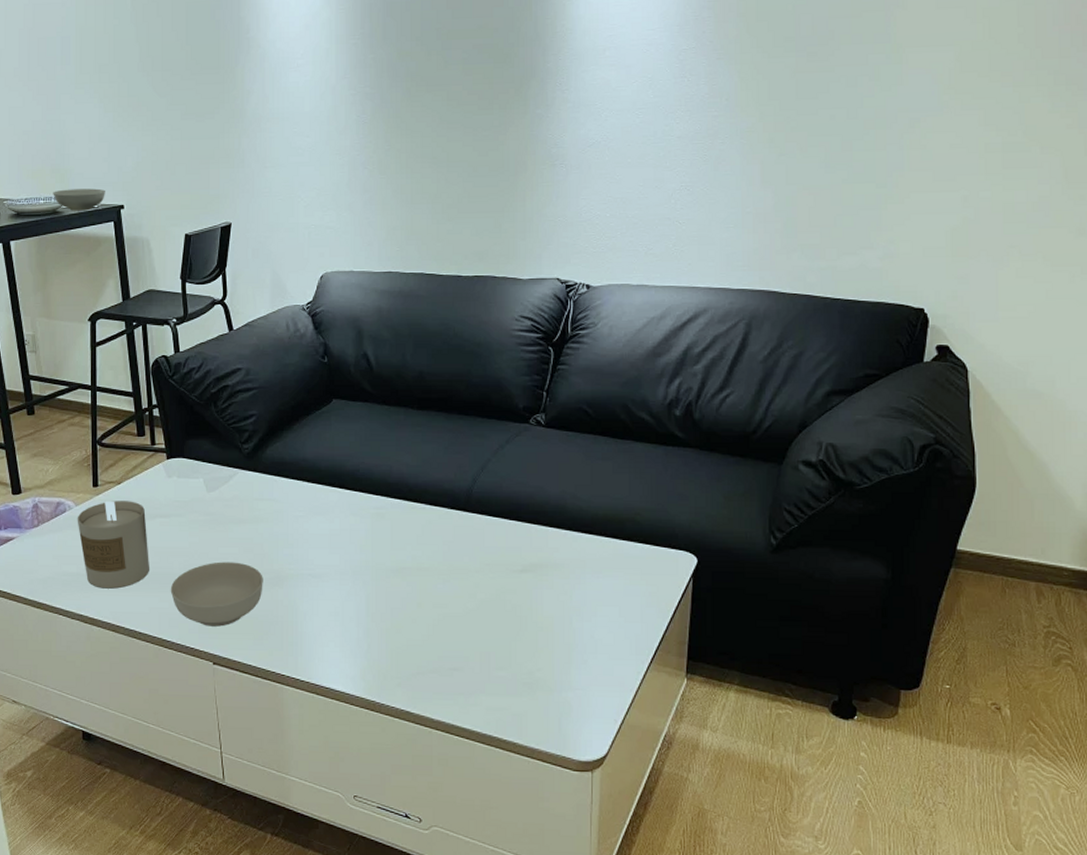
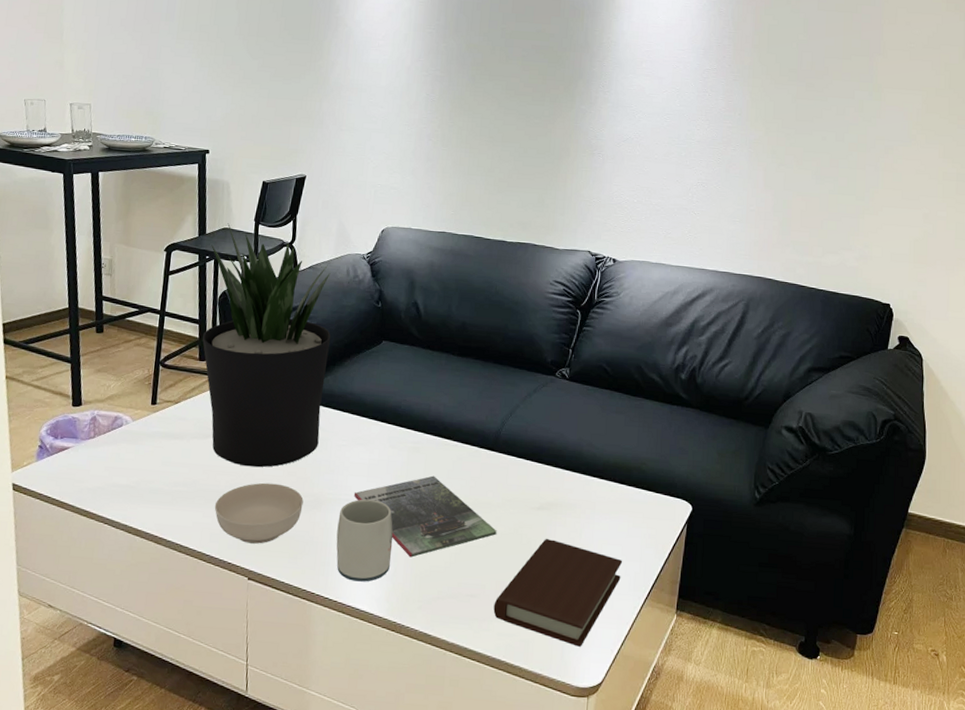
bowl: present [53,188,105,211] -> none [144,130,194,152]
candle: present [77,501,149,589] -> none [132,418,199,502]
planter: none [137,284,276,546] -> present [202,223,331,468]
mug: none [302,572,364,661] -> present [336,499,394,582]
magazine: none [316,542,477,632] -> present [353,475,497,558]
book: none [480,602,621,718] -> present [493,538,623,647]

